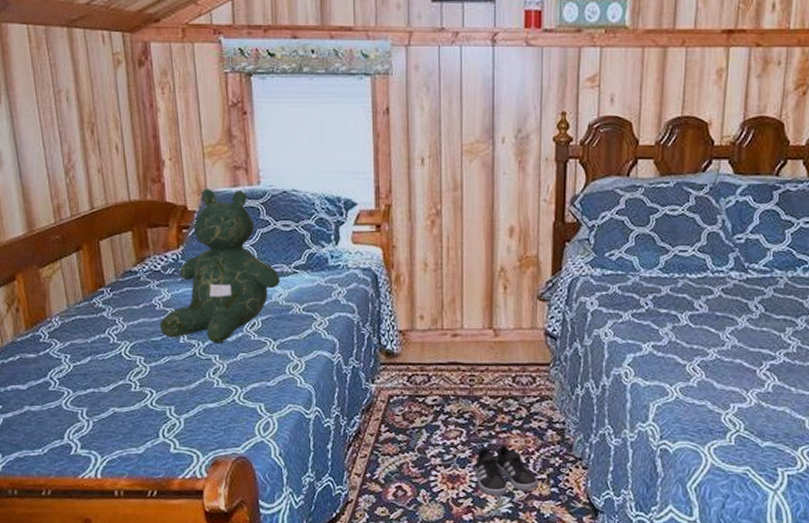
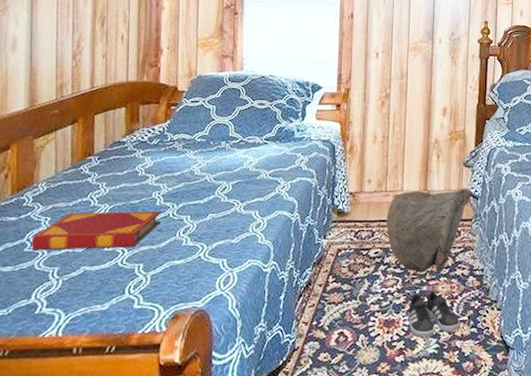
hardback book: none [54,349,187,390] -> present [31,211,161,251]
teddy bear: present [159,189,280,344] -> none [139,73,252,206]
bag: none [444,326,547,424] -> present [386,188,470,272]

